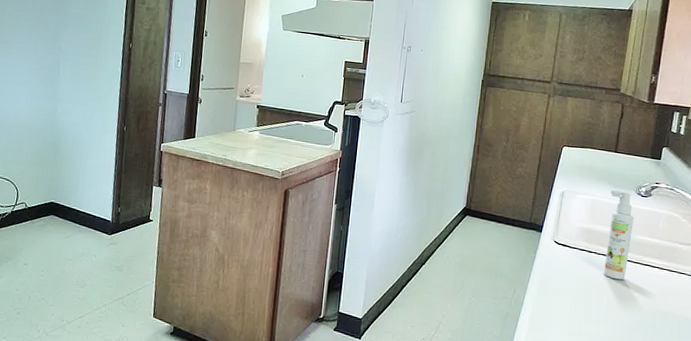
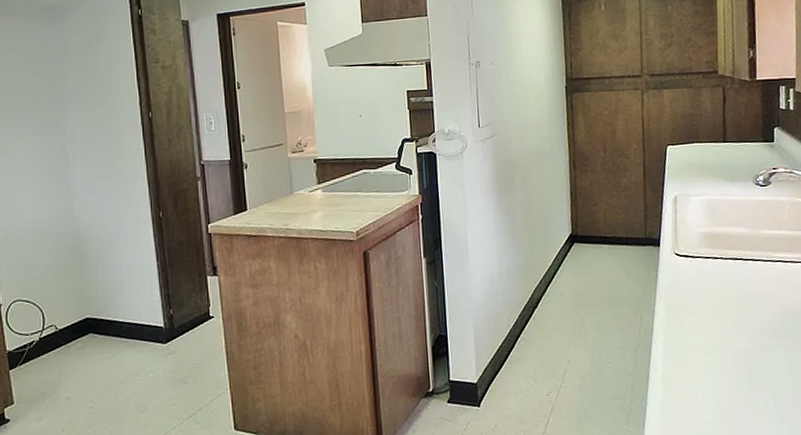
spray bottle: present [603,189,634,280] -> none [726,183,758,284]

